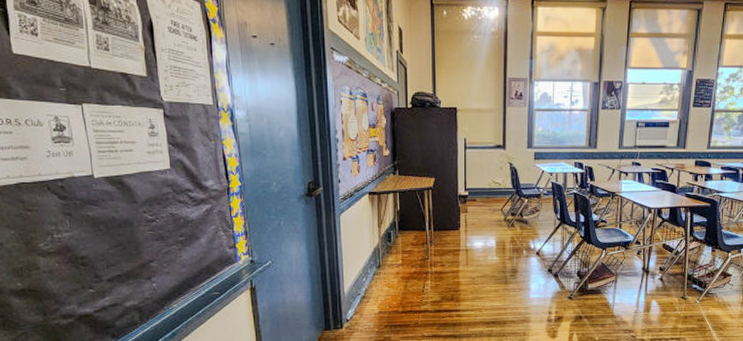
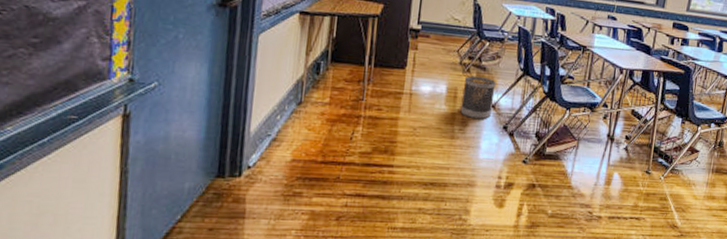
wastebasket: none [510,229,538,265] -> present [460,75,496,119]

